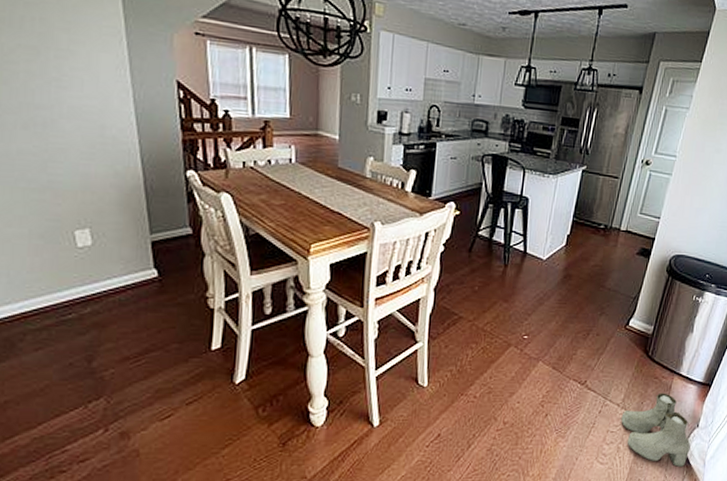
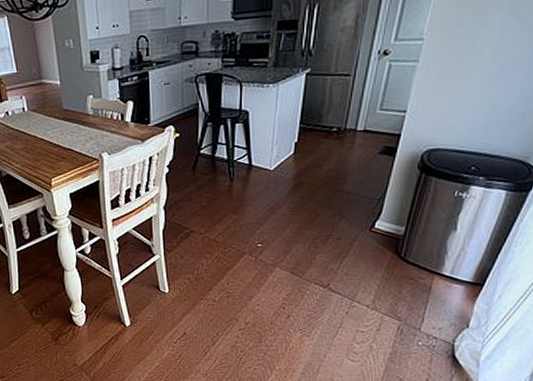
boots: present [621,393,691,467] -> none [372,293,459,366]

